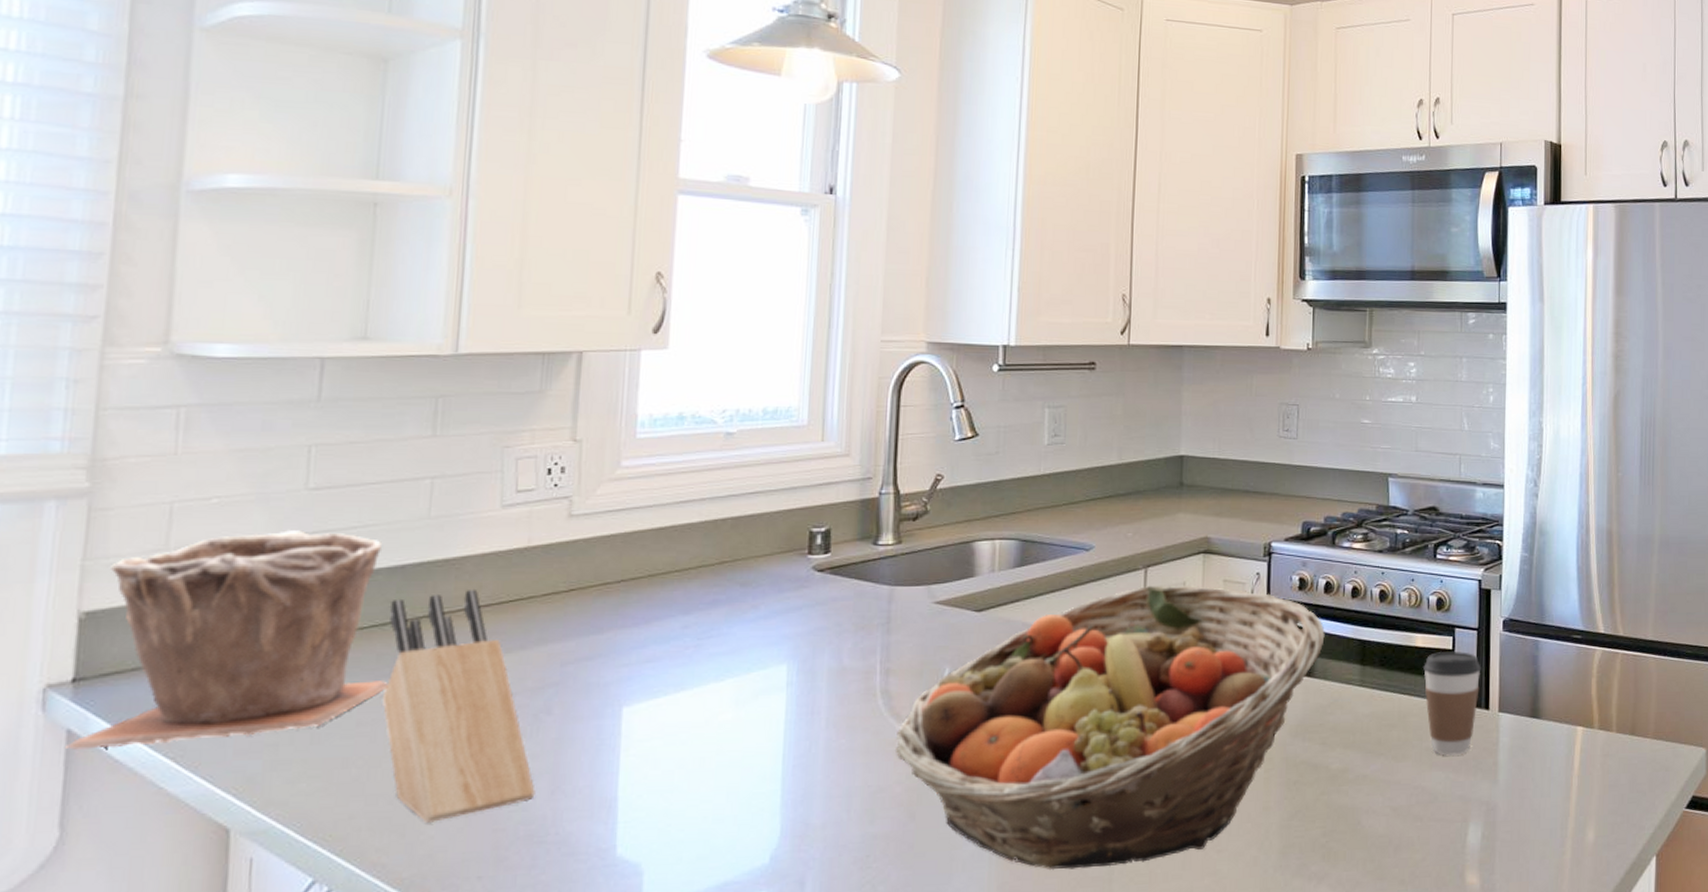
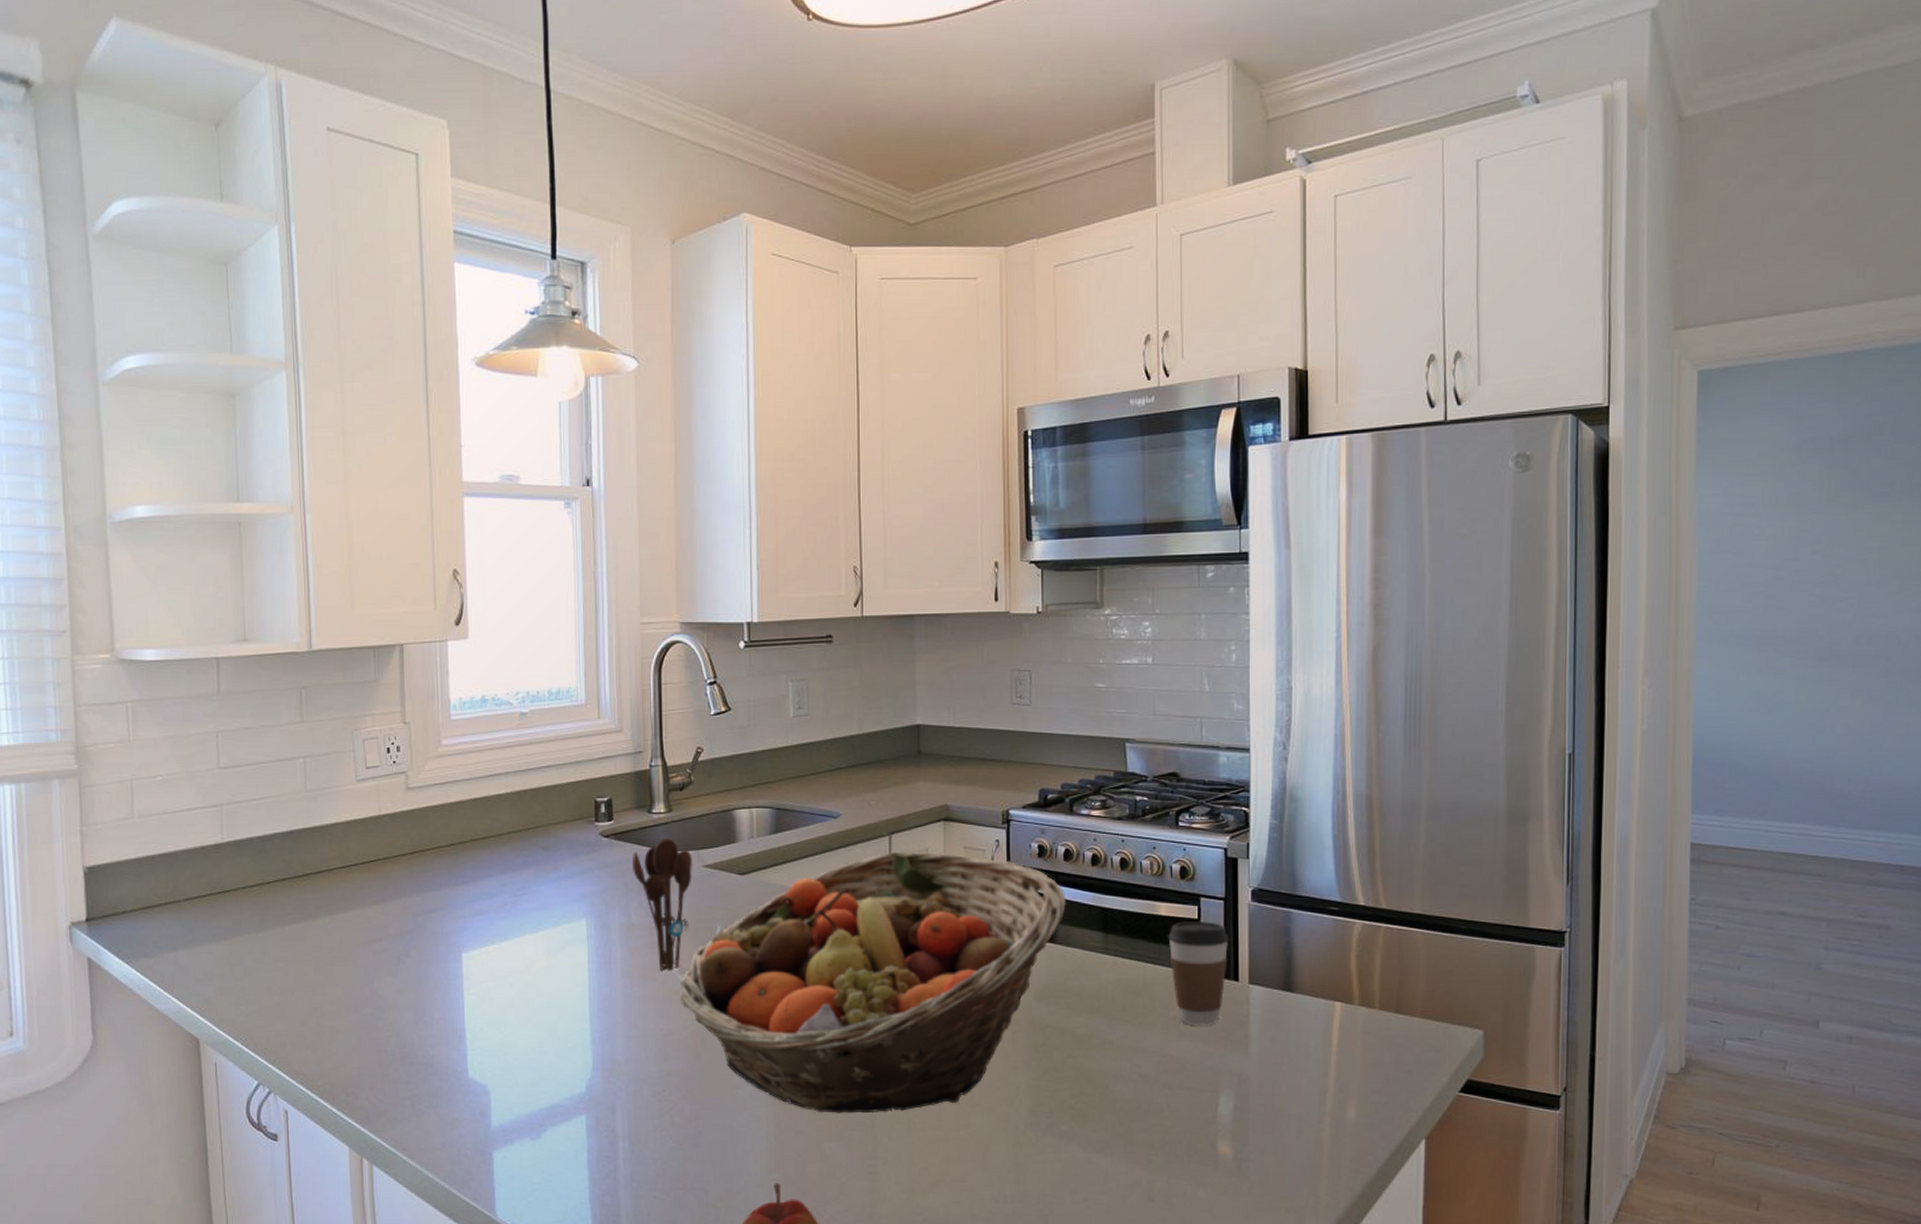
plant pot: present [64,530,388,750] -> none [87,802,292,973]
knife block: present [382,588,536,823] -> none [286,850,405,1042]
utensil holder: none [848,571,923,722] -> present [631,837,693,972]

